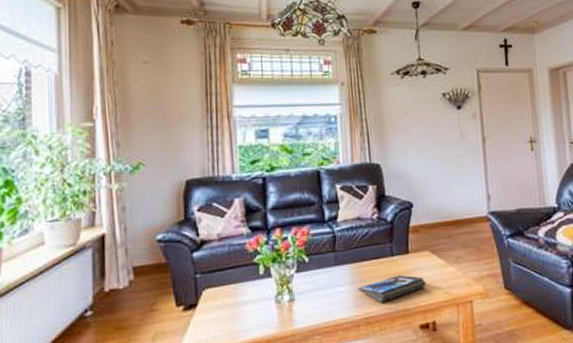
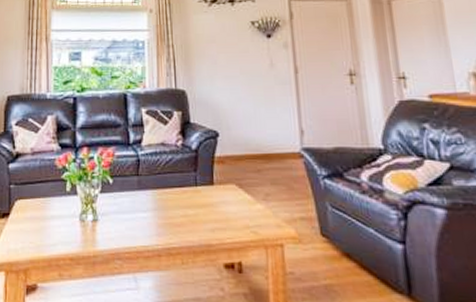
magazine: present [358,275,426,303] -> none [160,207,232,235]

